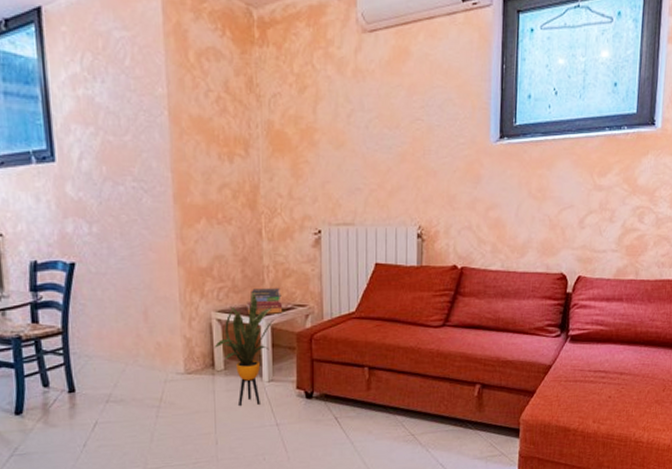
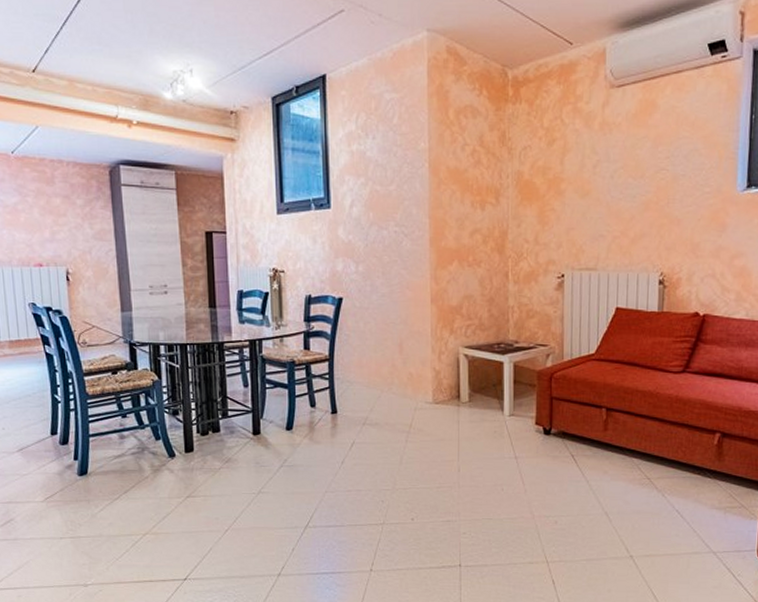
house plant: present [214,291,287,406] -> none [460,330,530,437]
books: present [246,288,283,315] -> none [491,327,526,352]

